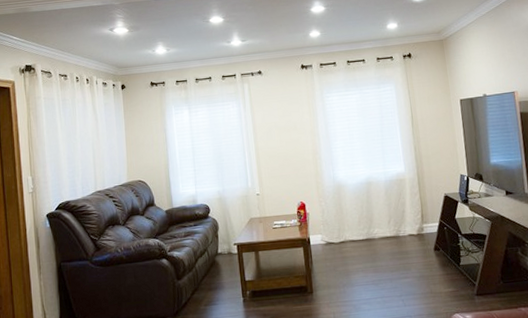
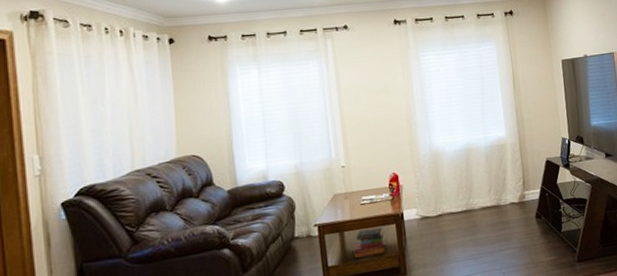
books: none [266,249,295,275] -> present [353,227,386,258]

